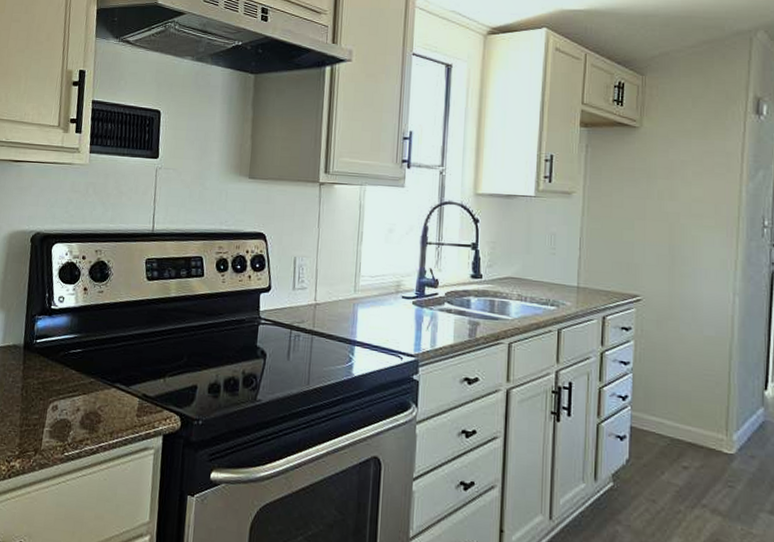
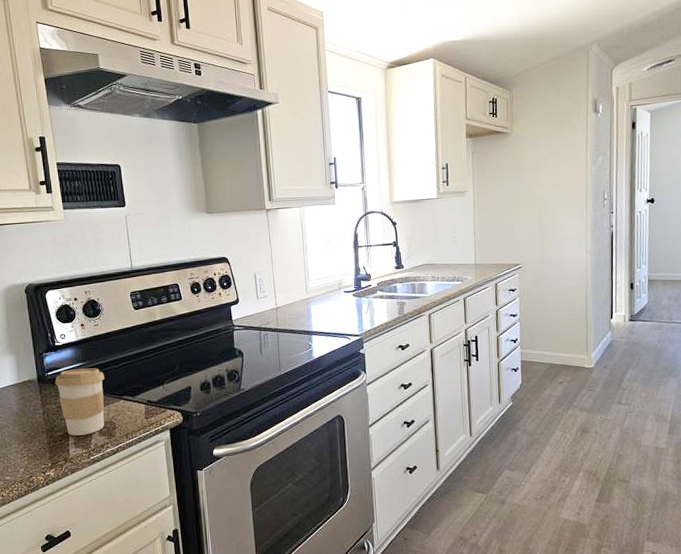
coffee cup: none [42,340,99,424] -> present [55,368,104,436]

